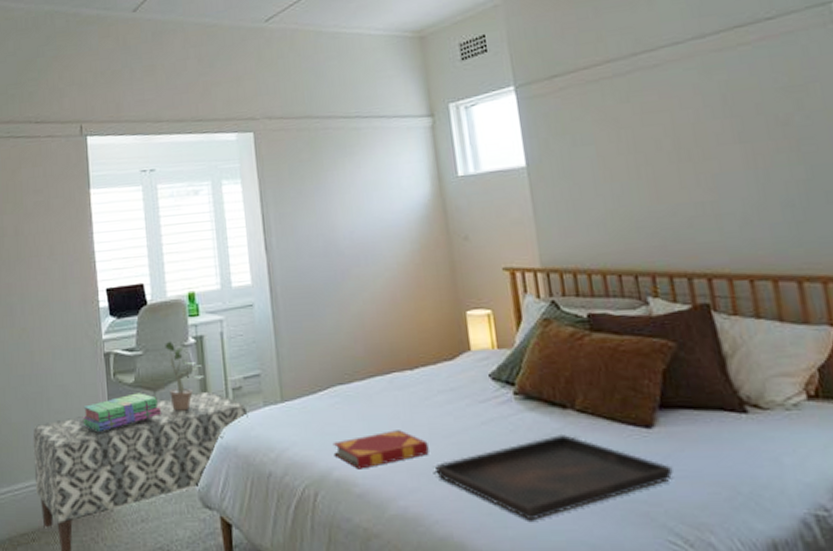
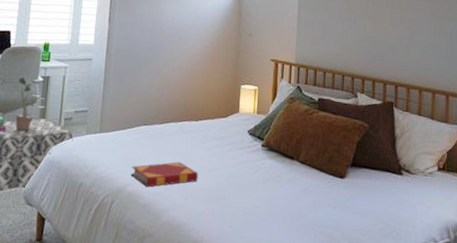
serving tray: present [434,433,673,521] -> none [199,176,352,234]

